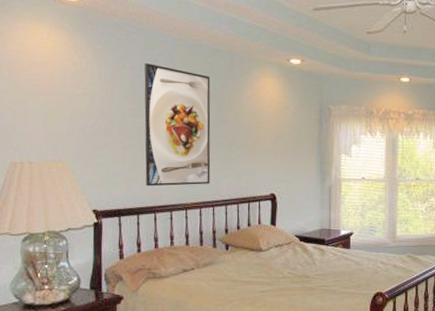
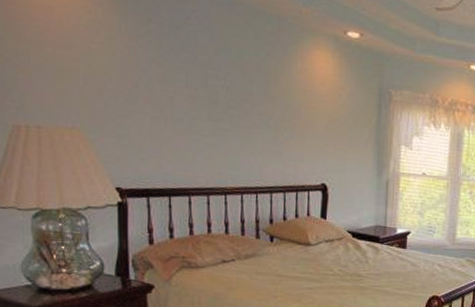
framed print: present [144,63,211,187] -> none [174,20,254,168]

